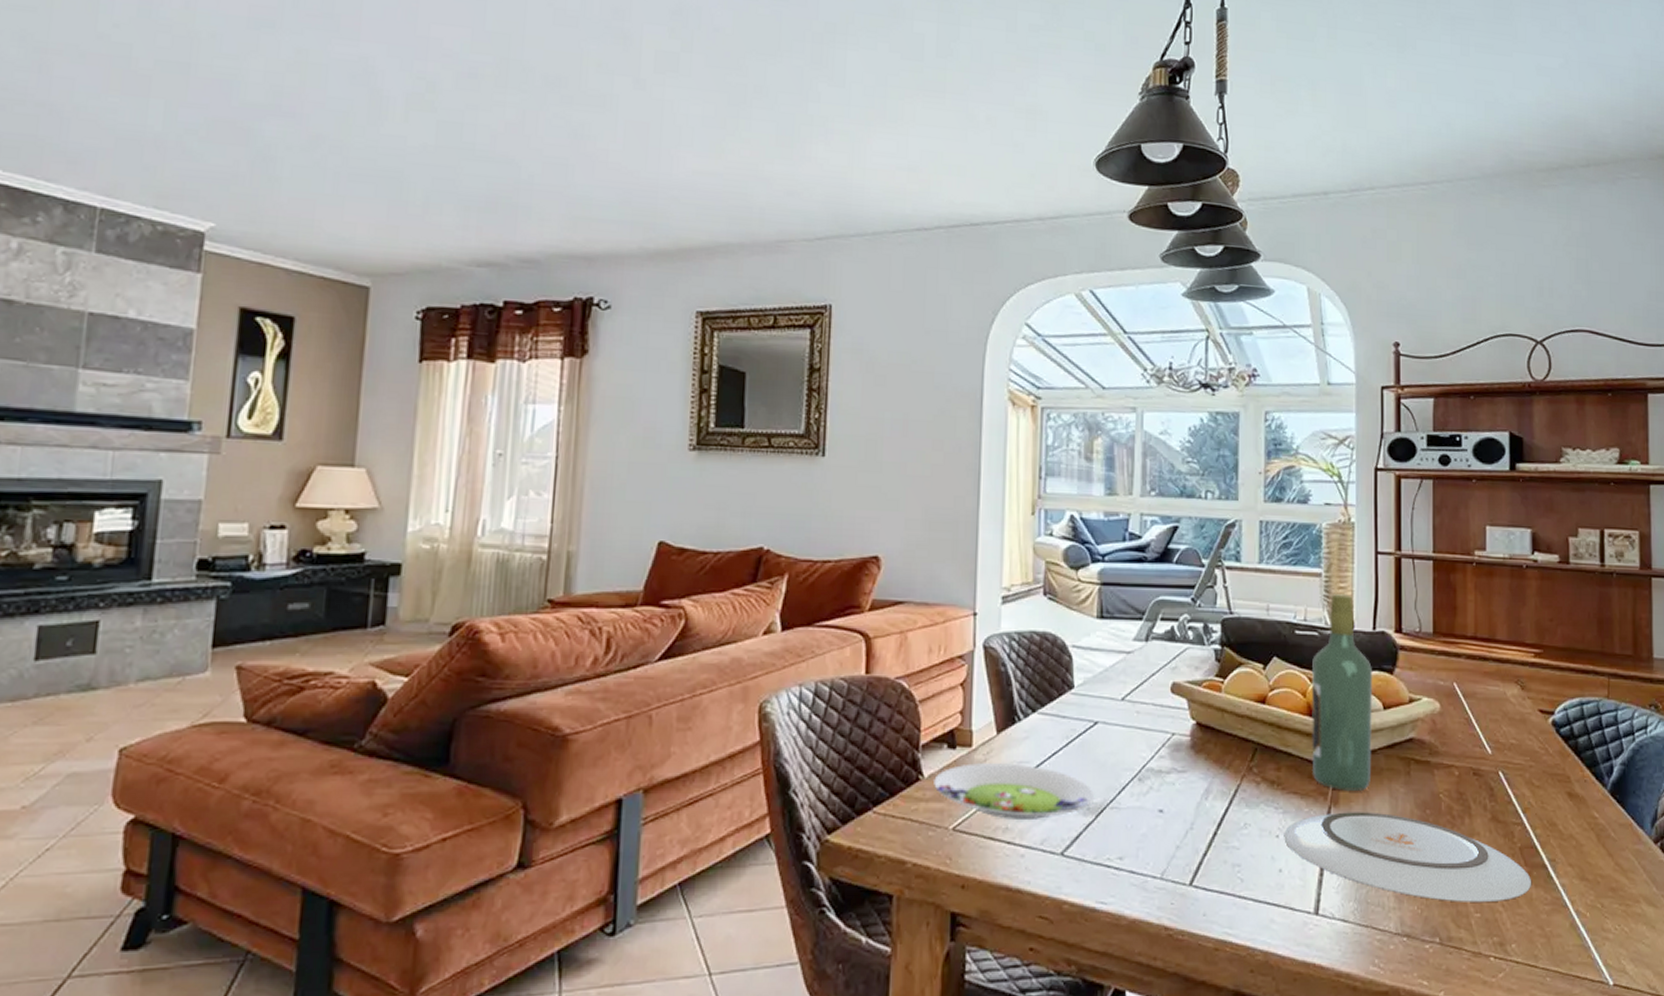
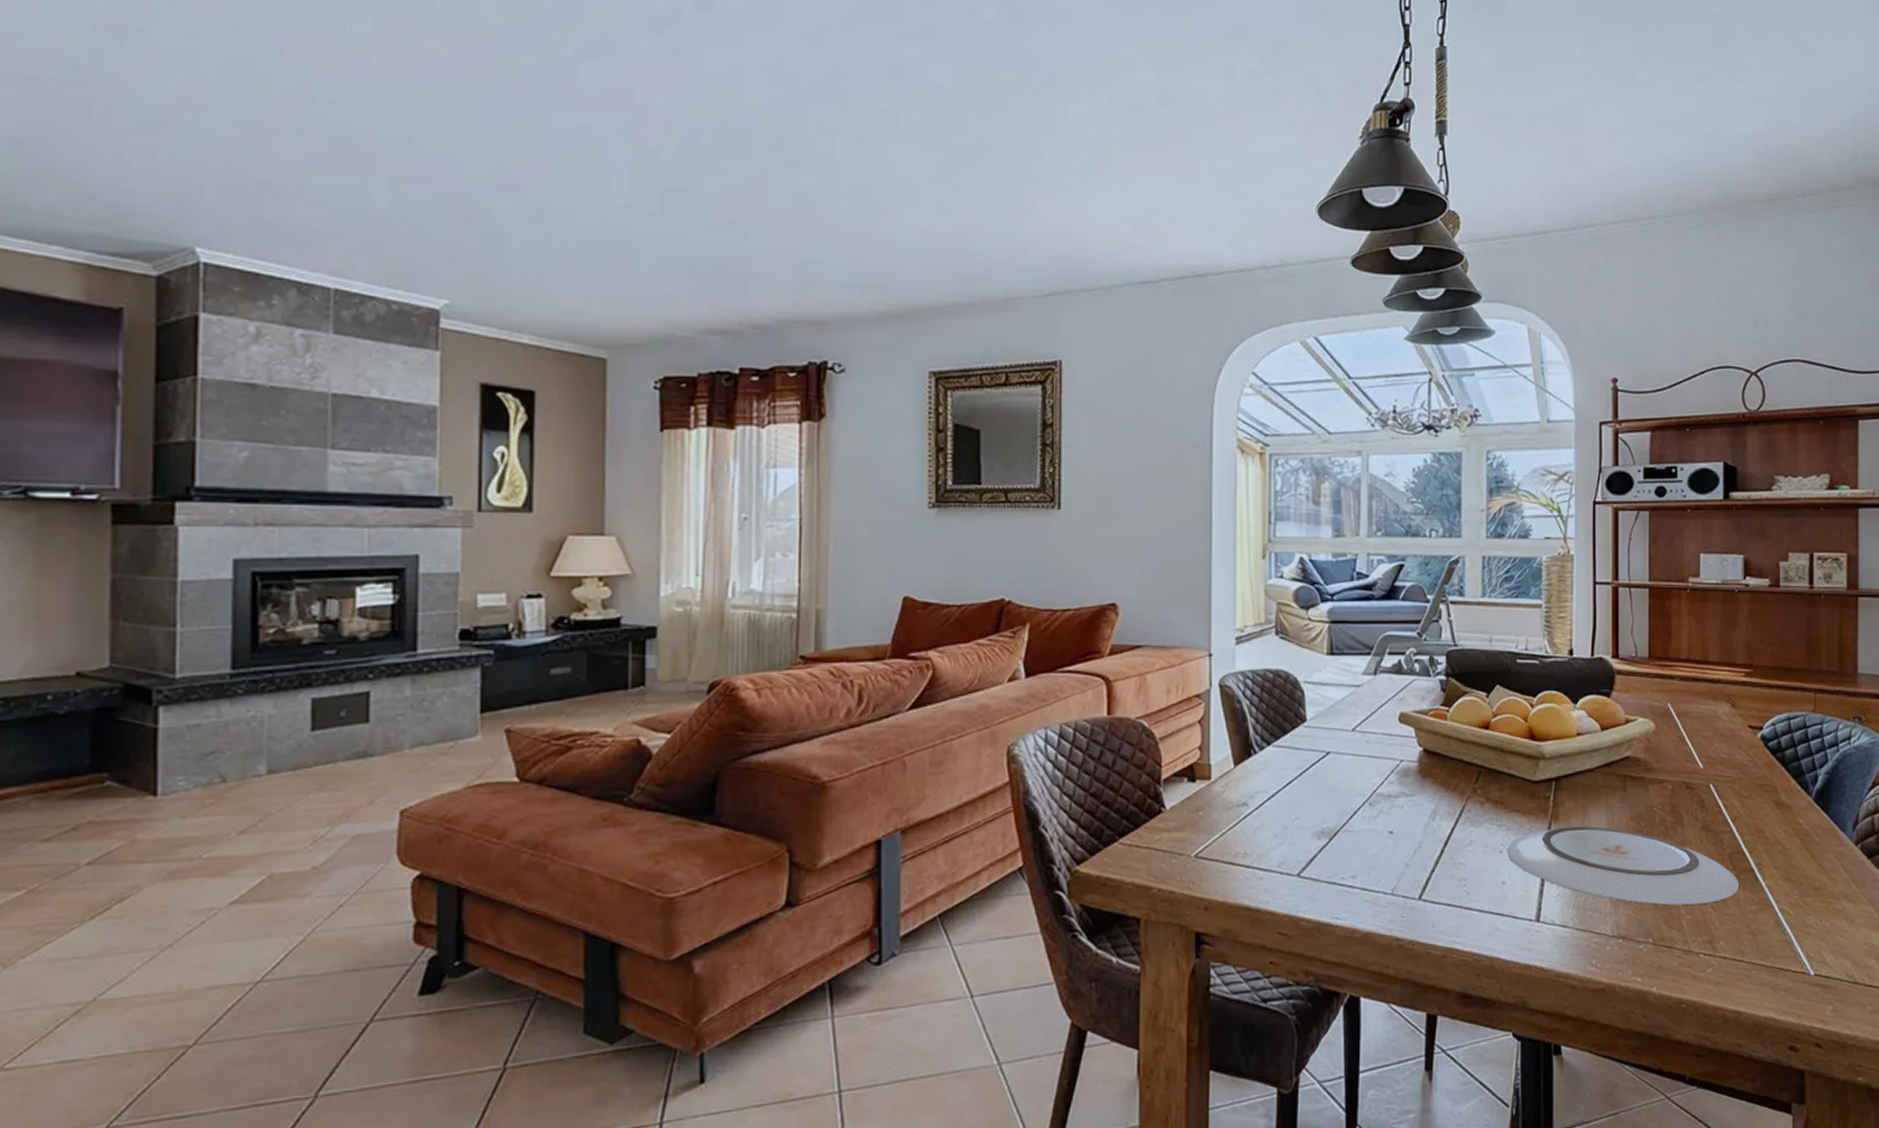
salad plate: present [934,762,1095,819] -> none [1176,792,1328,845]
wine bottle: present [1311,594,1373,791] -> none [1532,623,1591,807]

